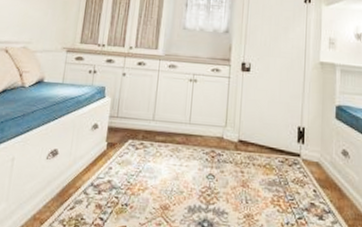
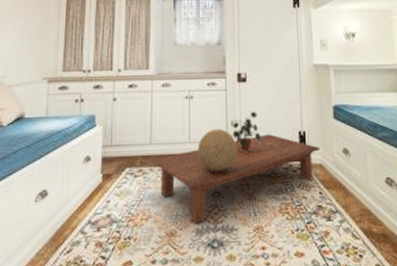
coffee table: none [153,125,318,201] -> present [152,134,320,223]
decorative sphere: none [196,114,236,156] -> present [197,129,238,172]
potted plant: none [230,101,261,141] -> present [230,111,262,153]

